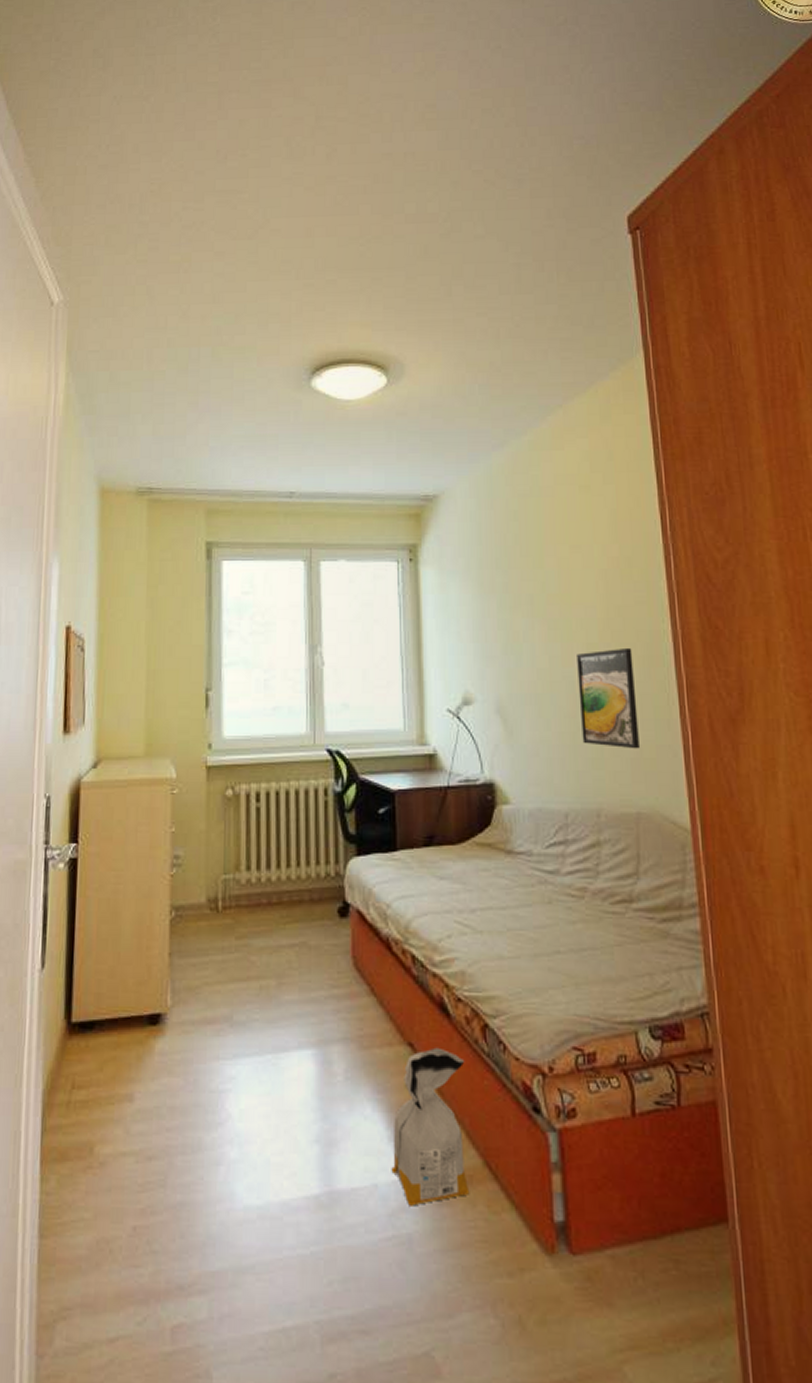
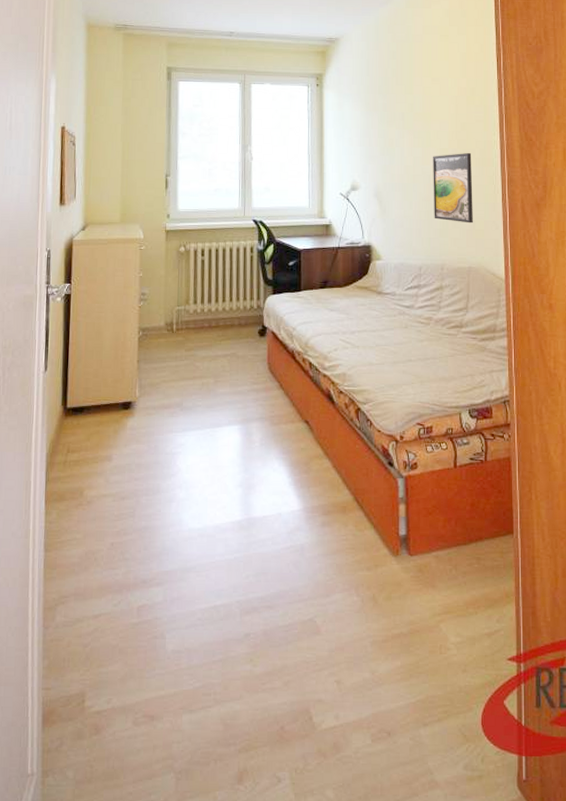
bag: present [391,1047,470,1206] -> none [291,423,344,527]

